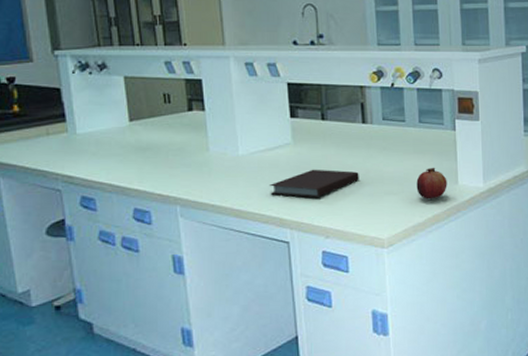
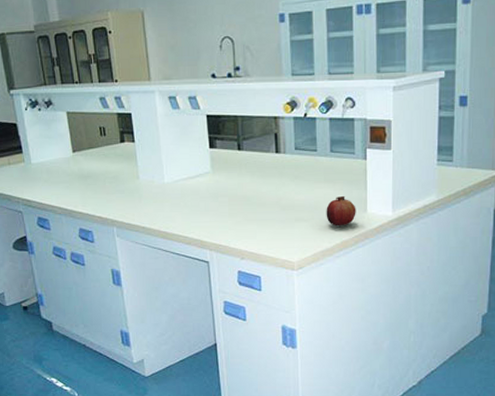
notebook: present [270,169,359,198] -> none [192,196,272,222]

